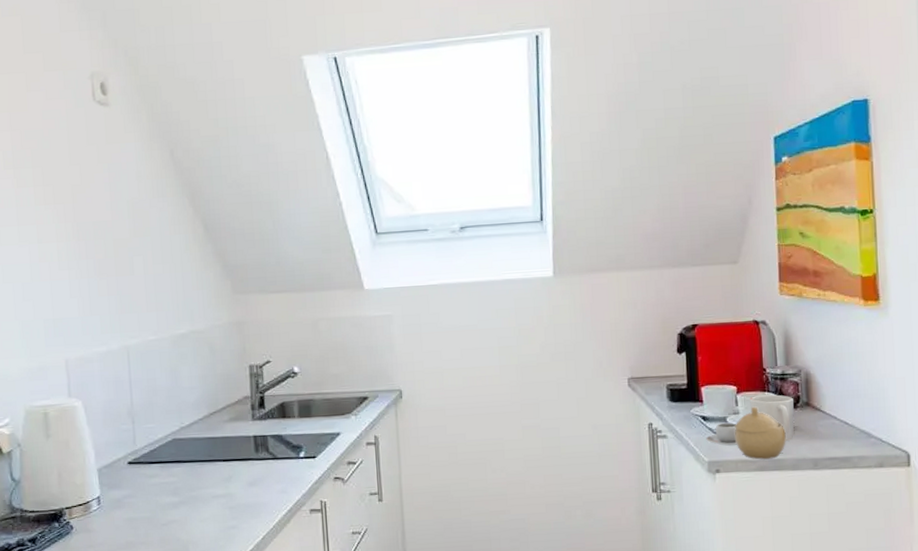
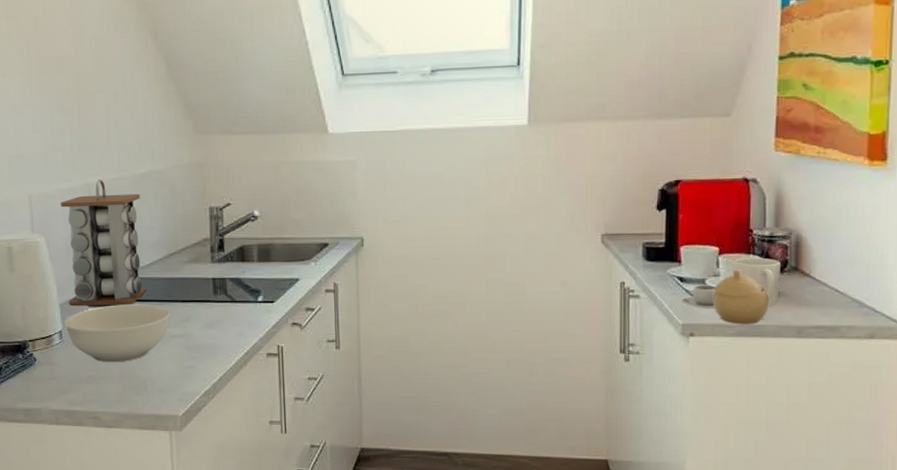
spice rack: none [99,341,187,471] -> present [61,179,147,307]
bowl: none [103,465,212,527] -> present [64,304,171,363]

